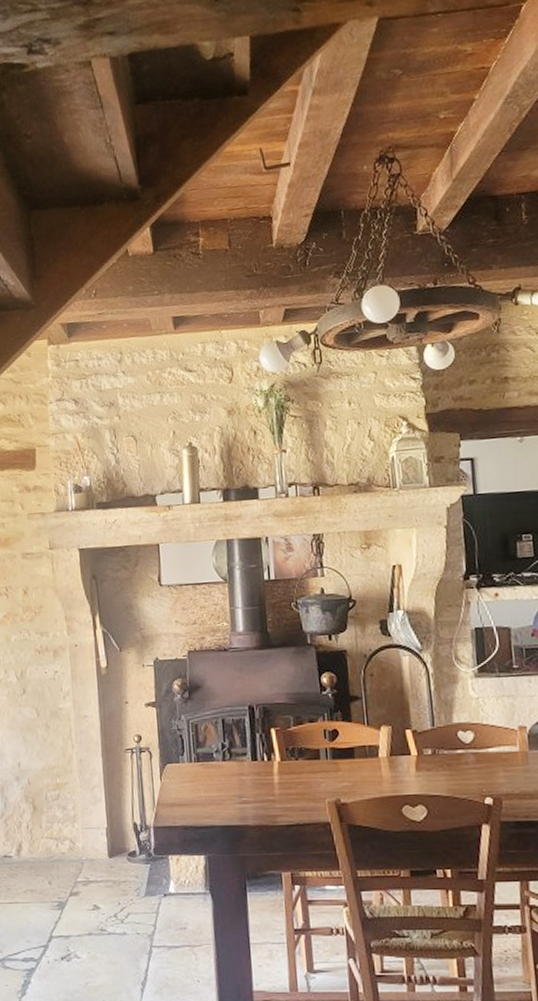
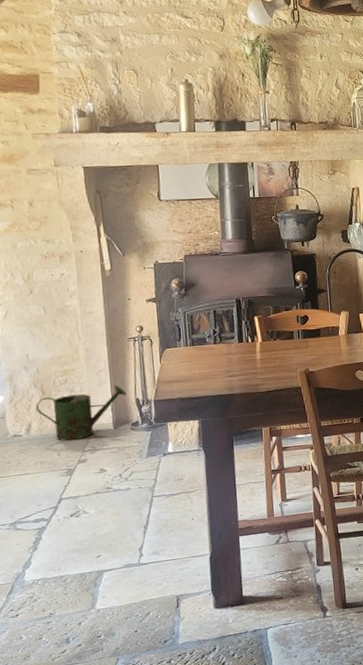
watering can: none [27,805,123,868] -> present [36,385,127,441]

